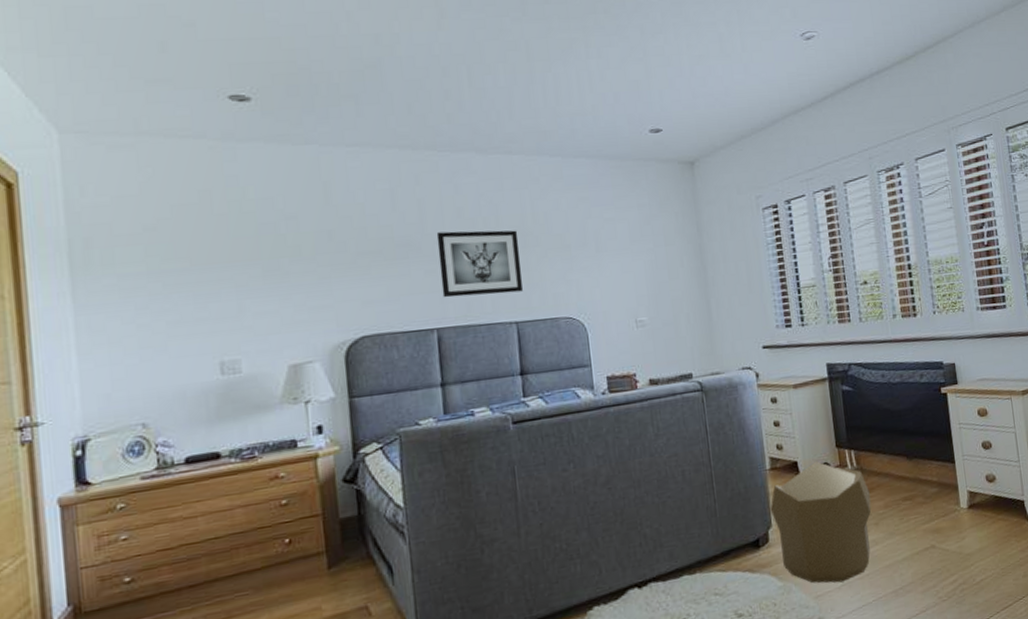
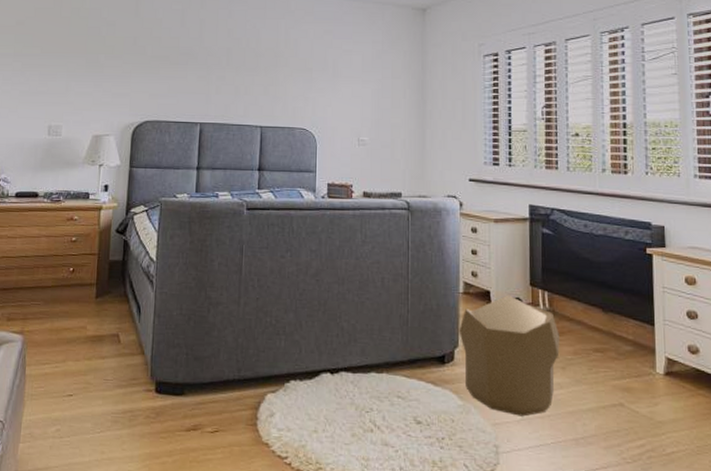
wall art: present [436,230,523,298] -> none [208,47,272,102]

